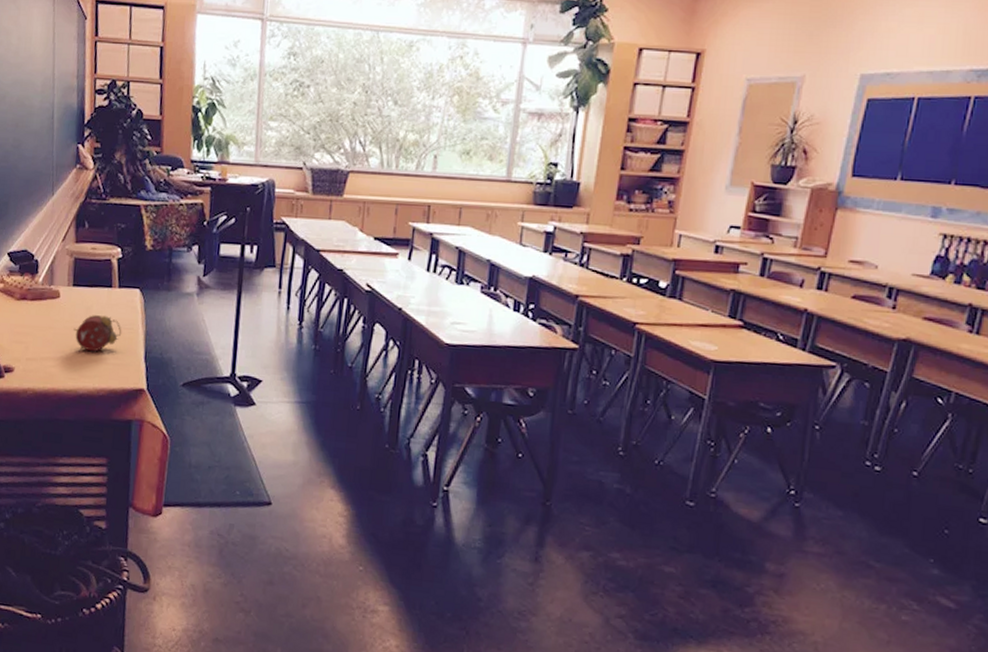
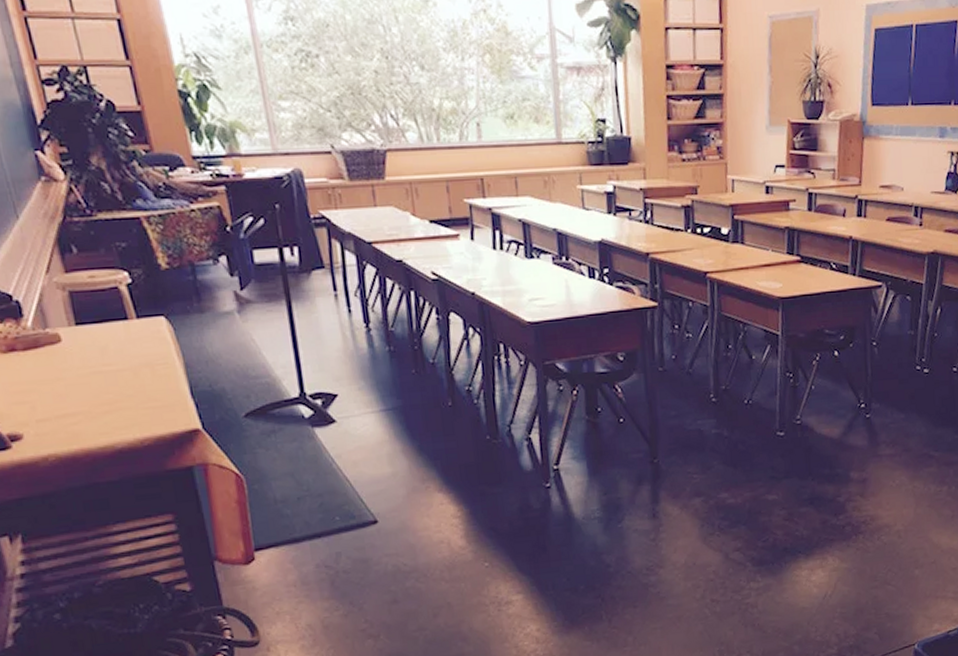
alarm clock: present [73,315,122,352] -> none [90,352,155,399]

